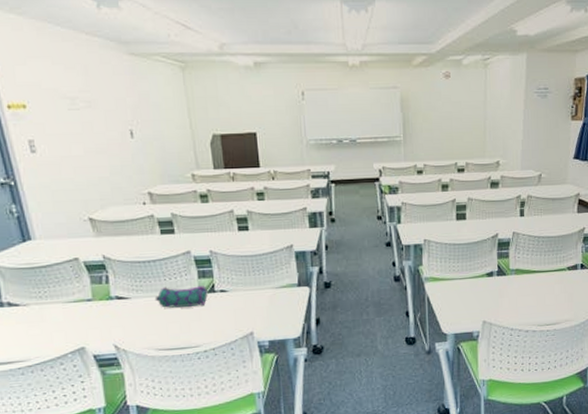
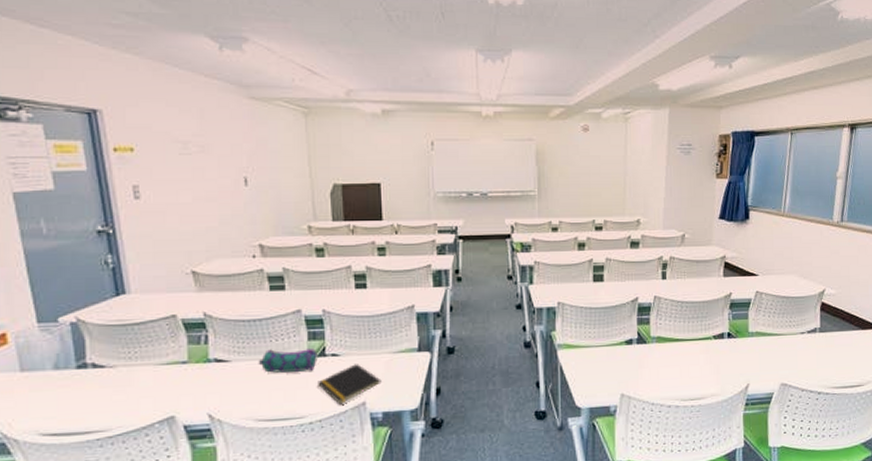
notepad: none [209,298,267,335] -> present [318,364,382,405]

